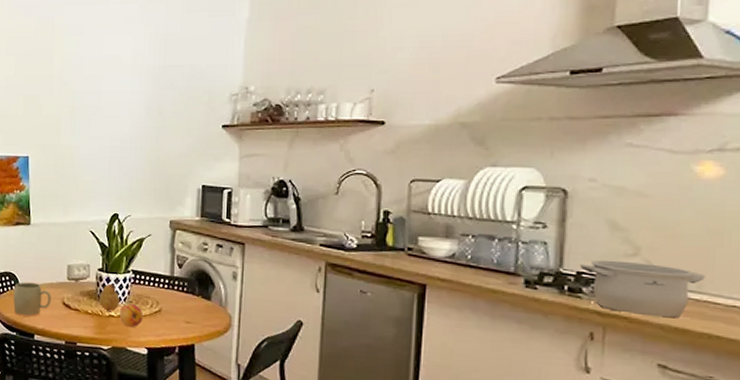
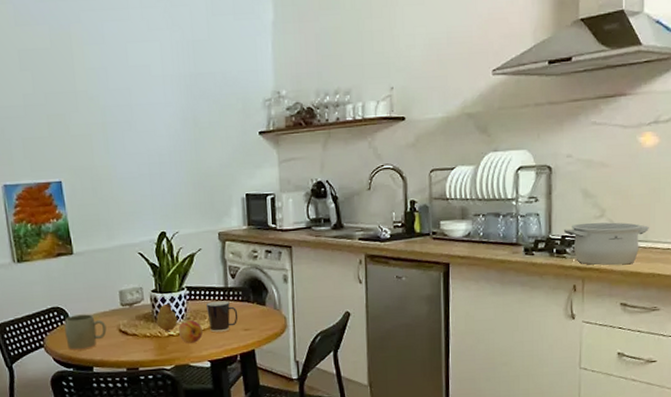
mug: none [150,288,181,321] -> present [207,300,238,333]

